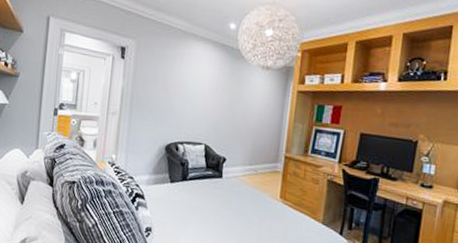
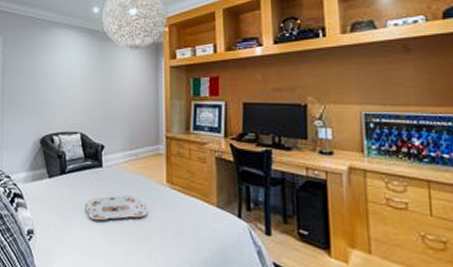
serving tray: none [202,204,259,227] -> present [85,195,147,221]

